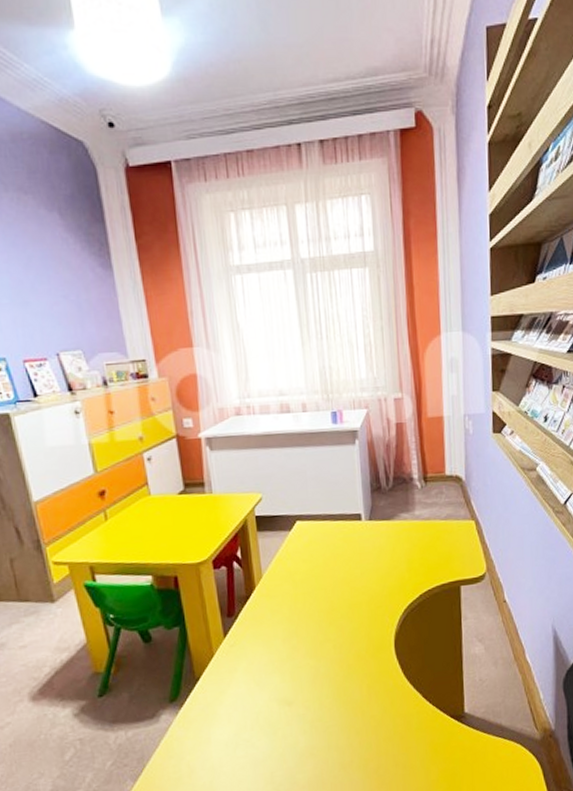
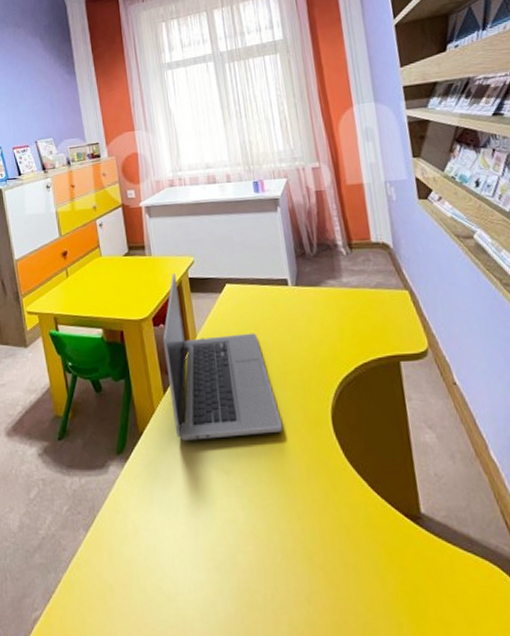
laptop: none [223,512,348,680] -> present [162,273,283,441]

